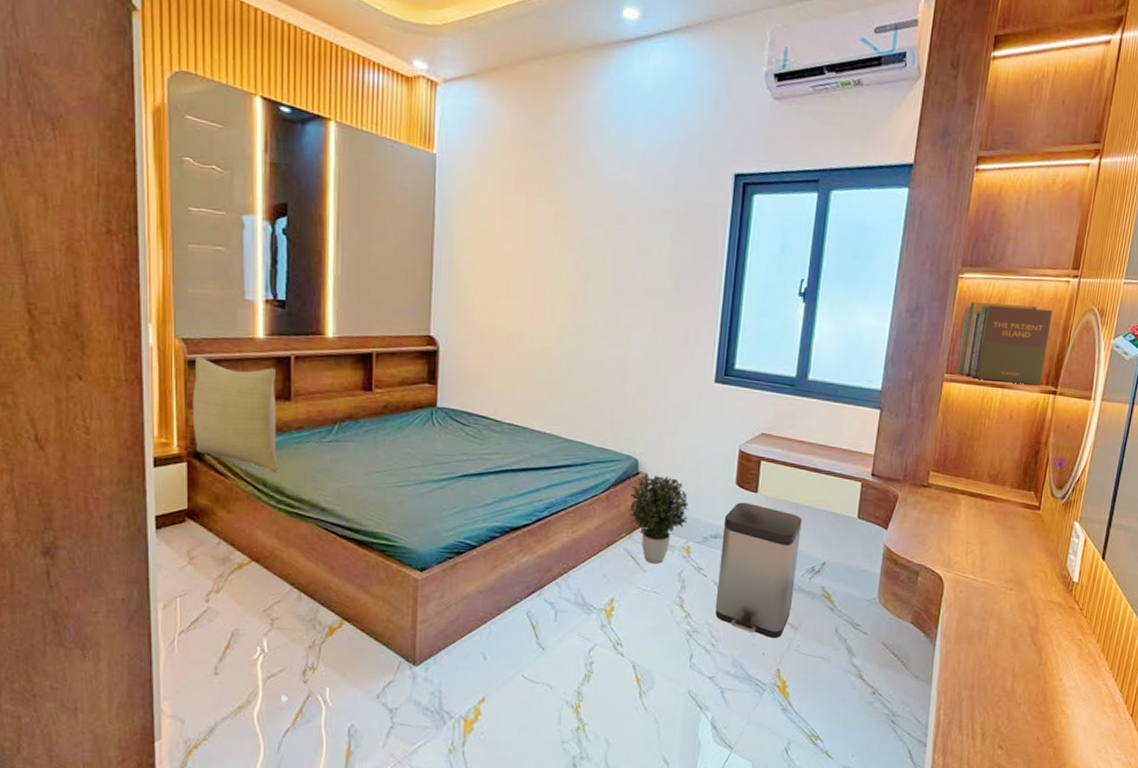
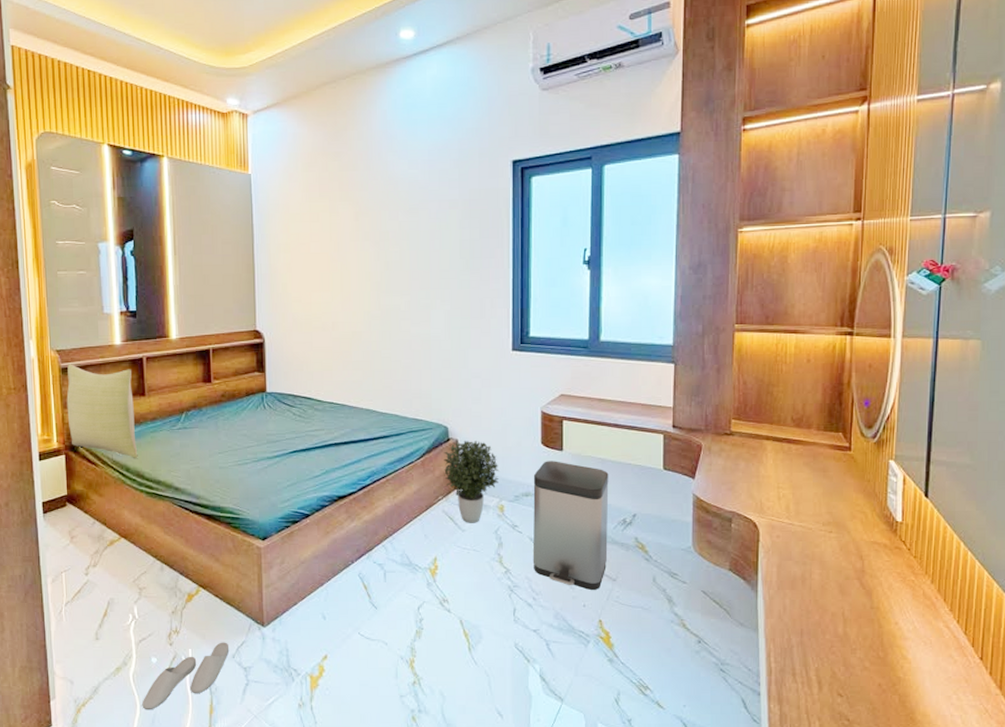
slippers: none [267,681,373,754] -> present [142,642,229,710]
books: present [955,302,1053,386] -> none [746,252,839,328]

